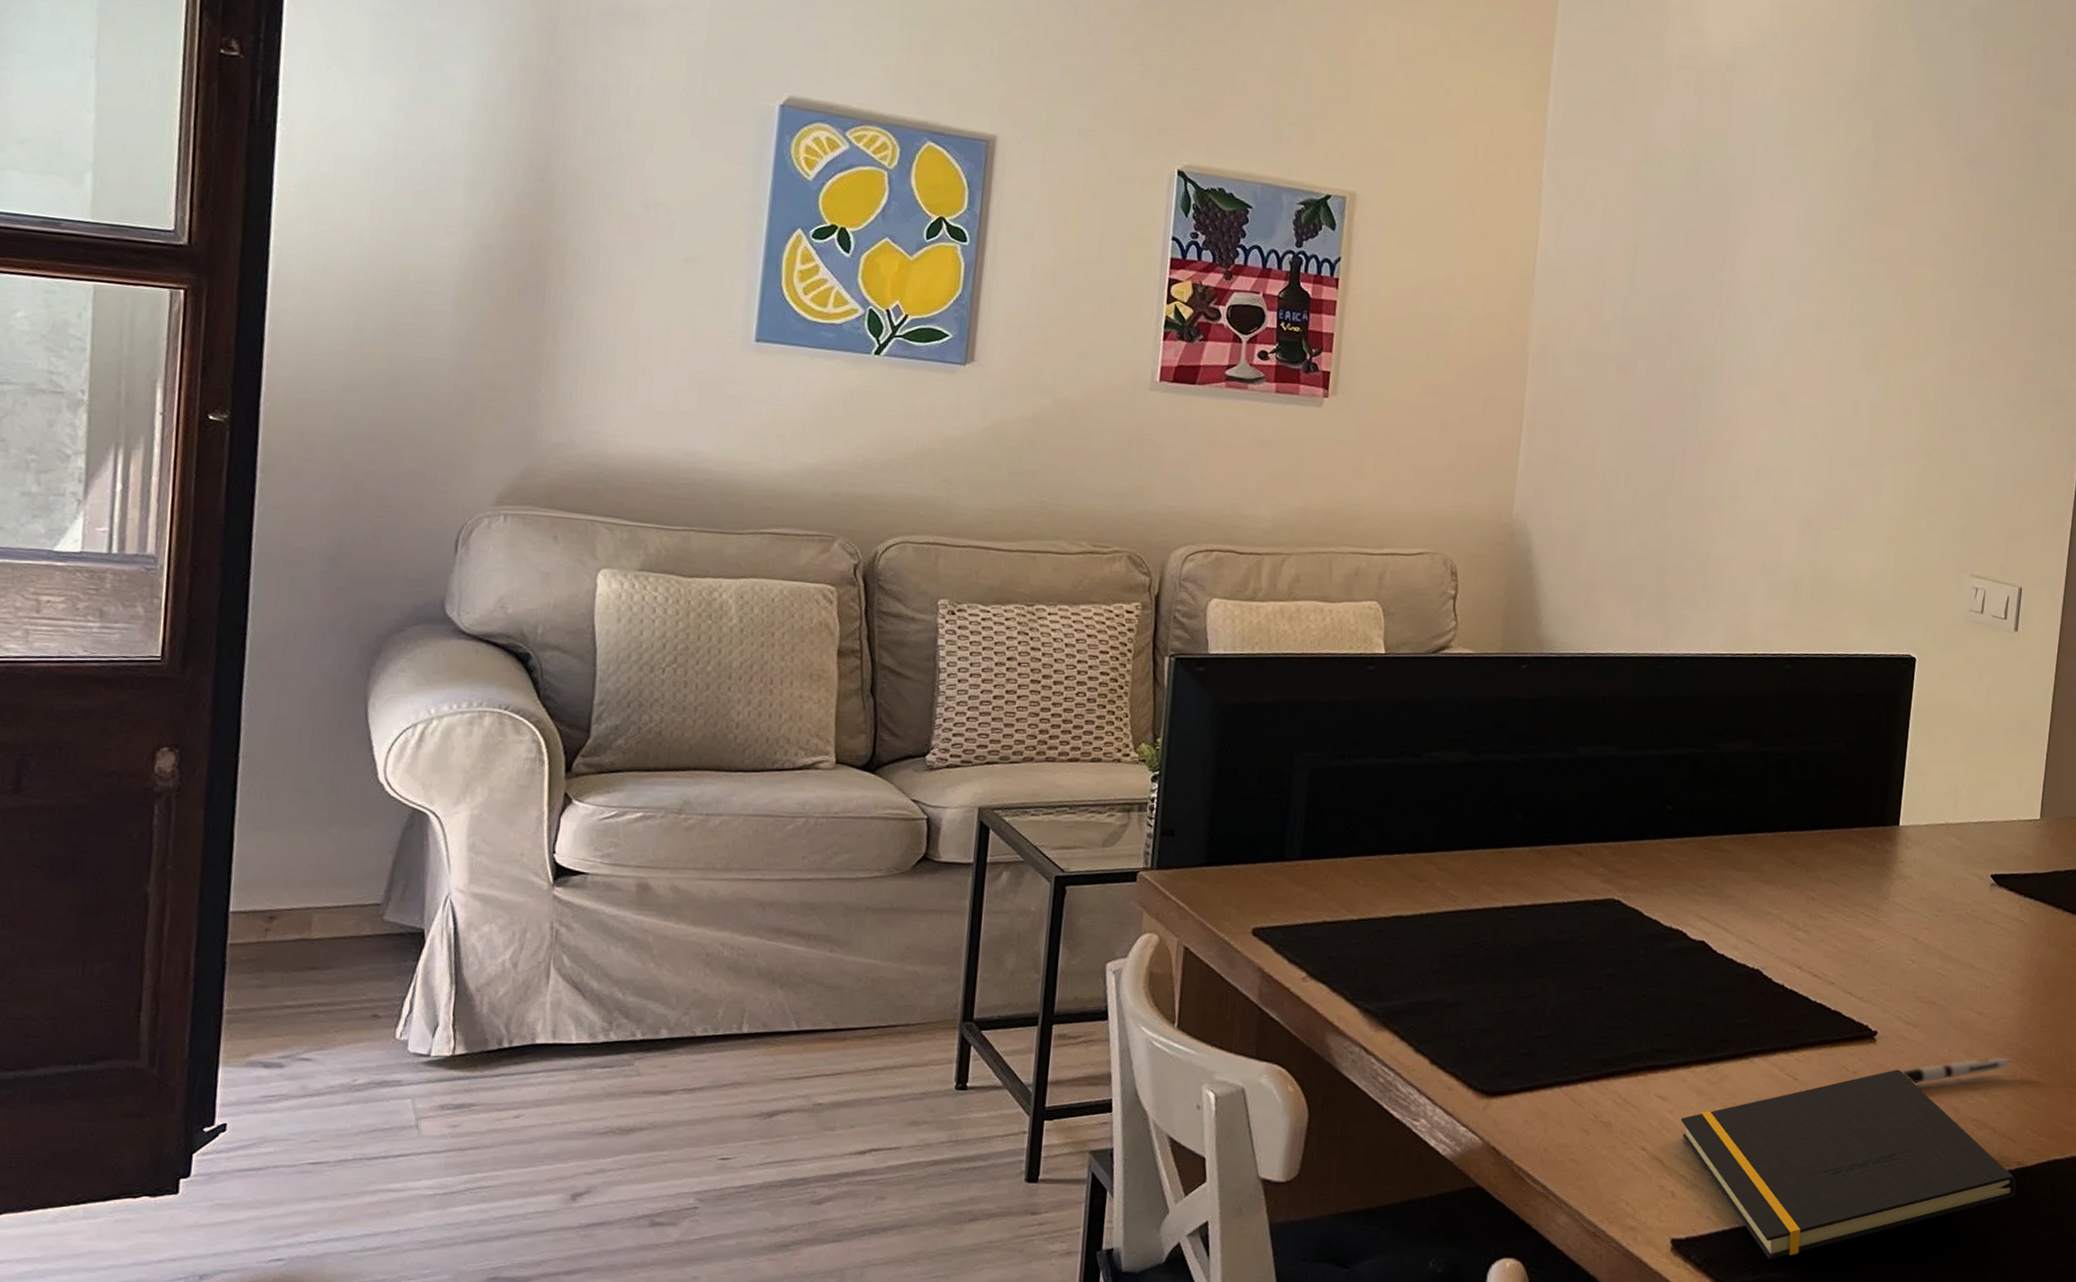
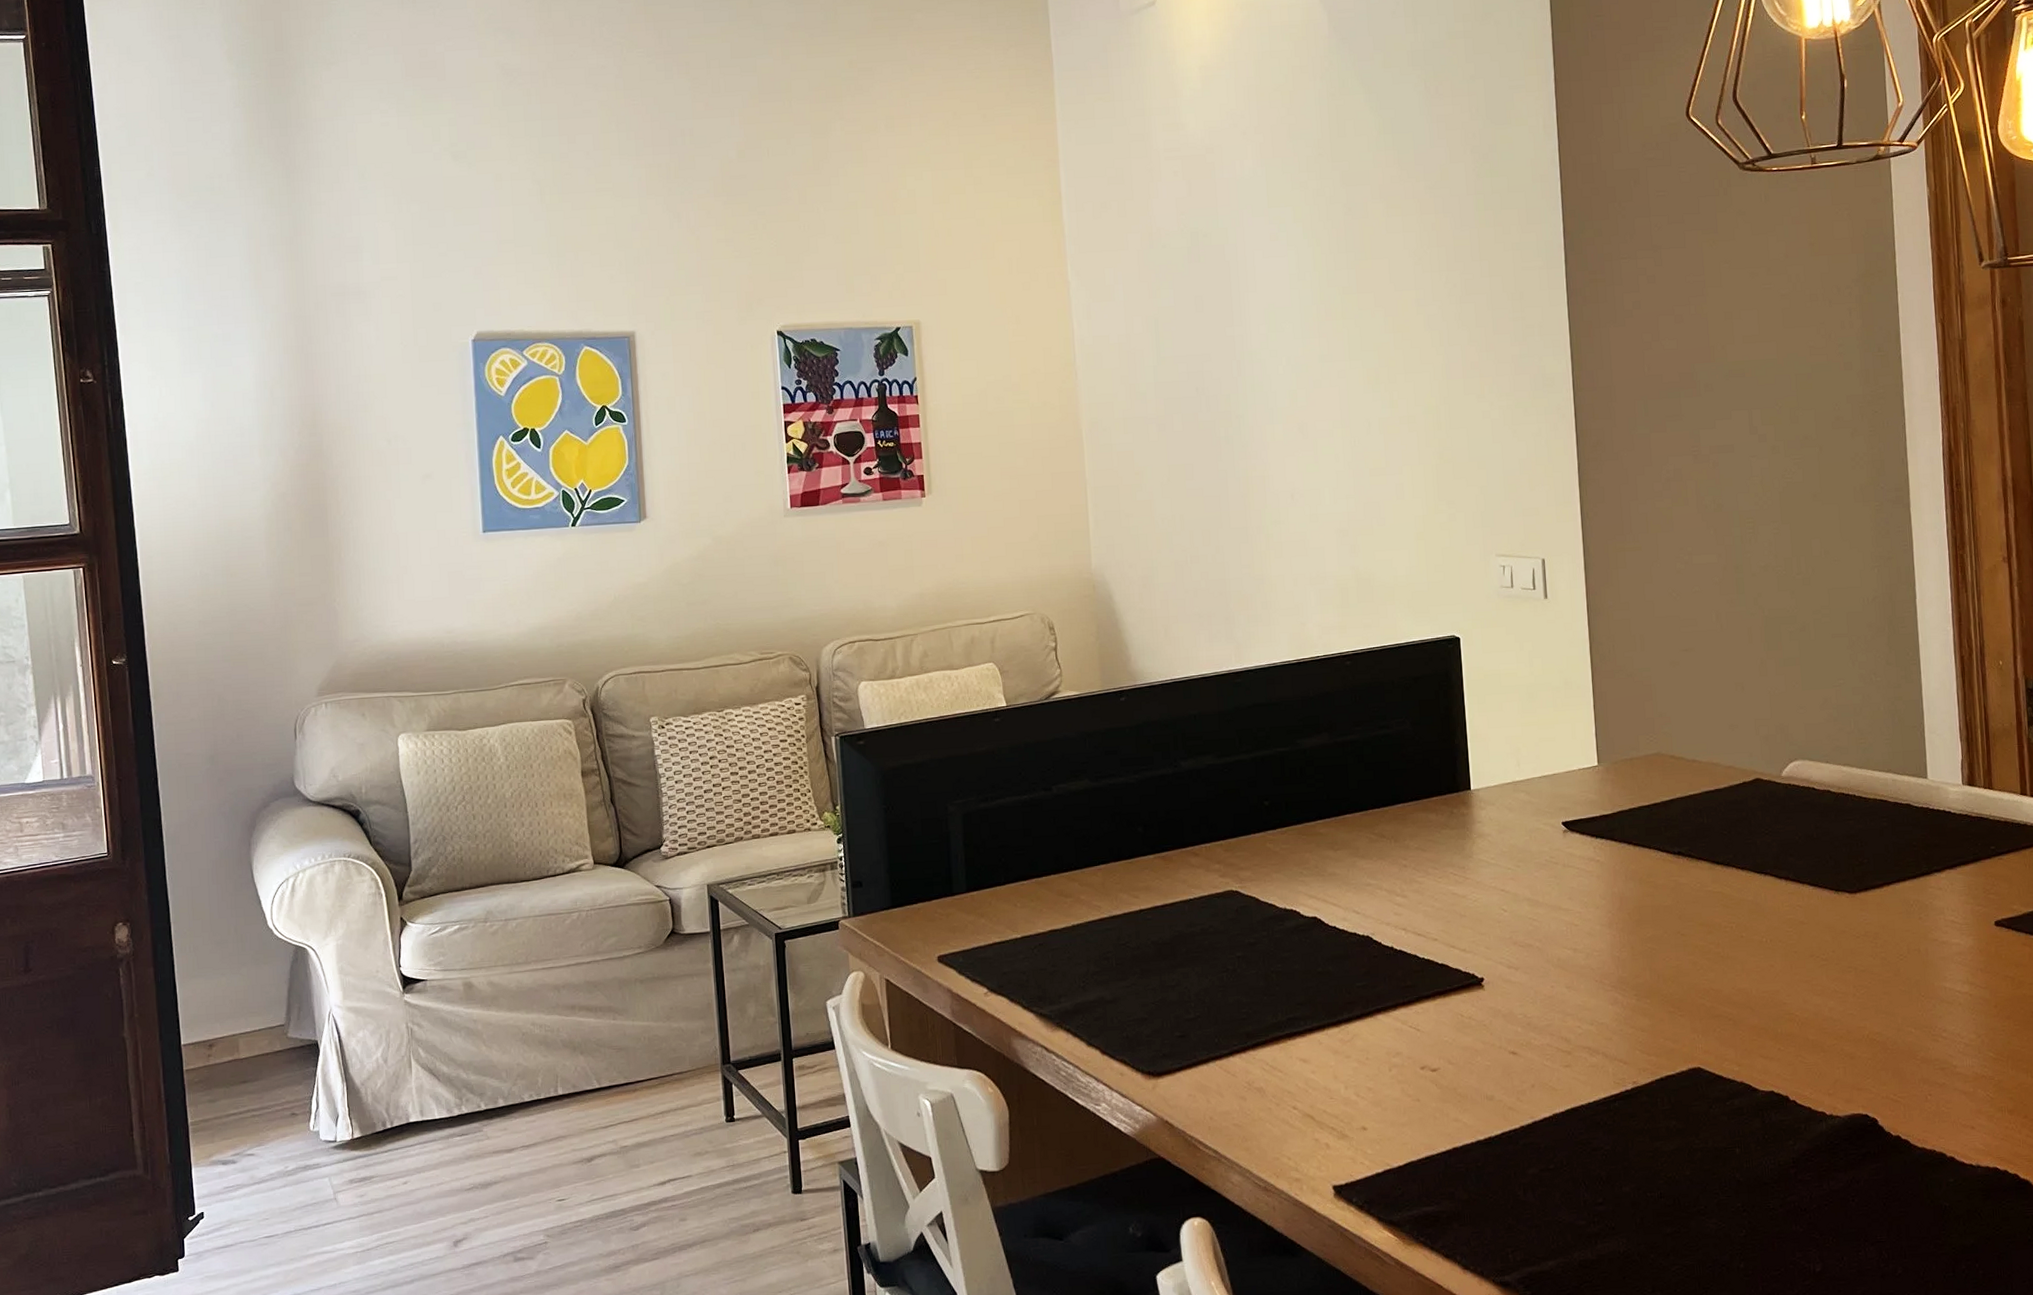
notepad: present [1680,1069,2017,1259] -> none [1322,1010,1637,1195]
pen: present [1901,1057,2010,1084] -> none [1512,987,1609,1021]

